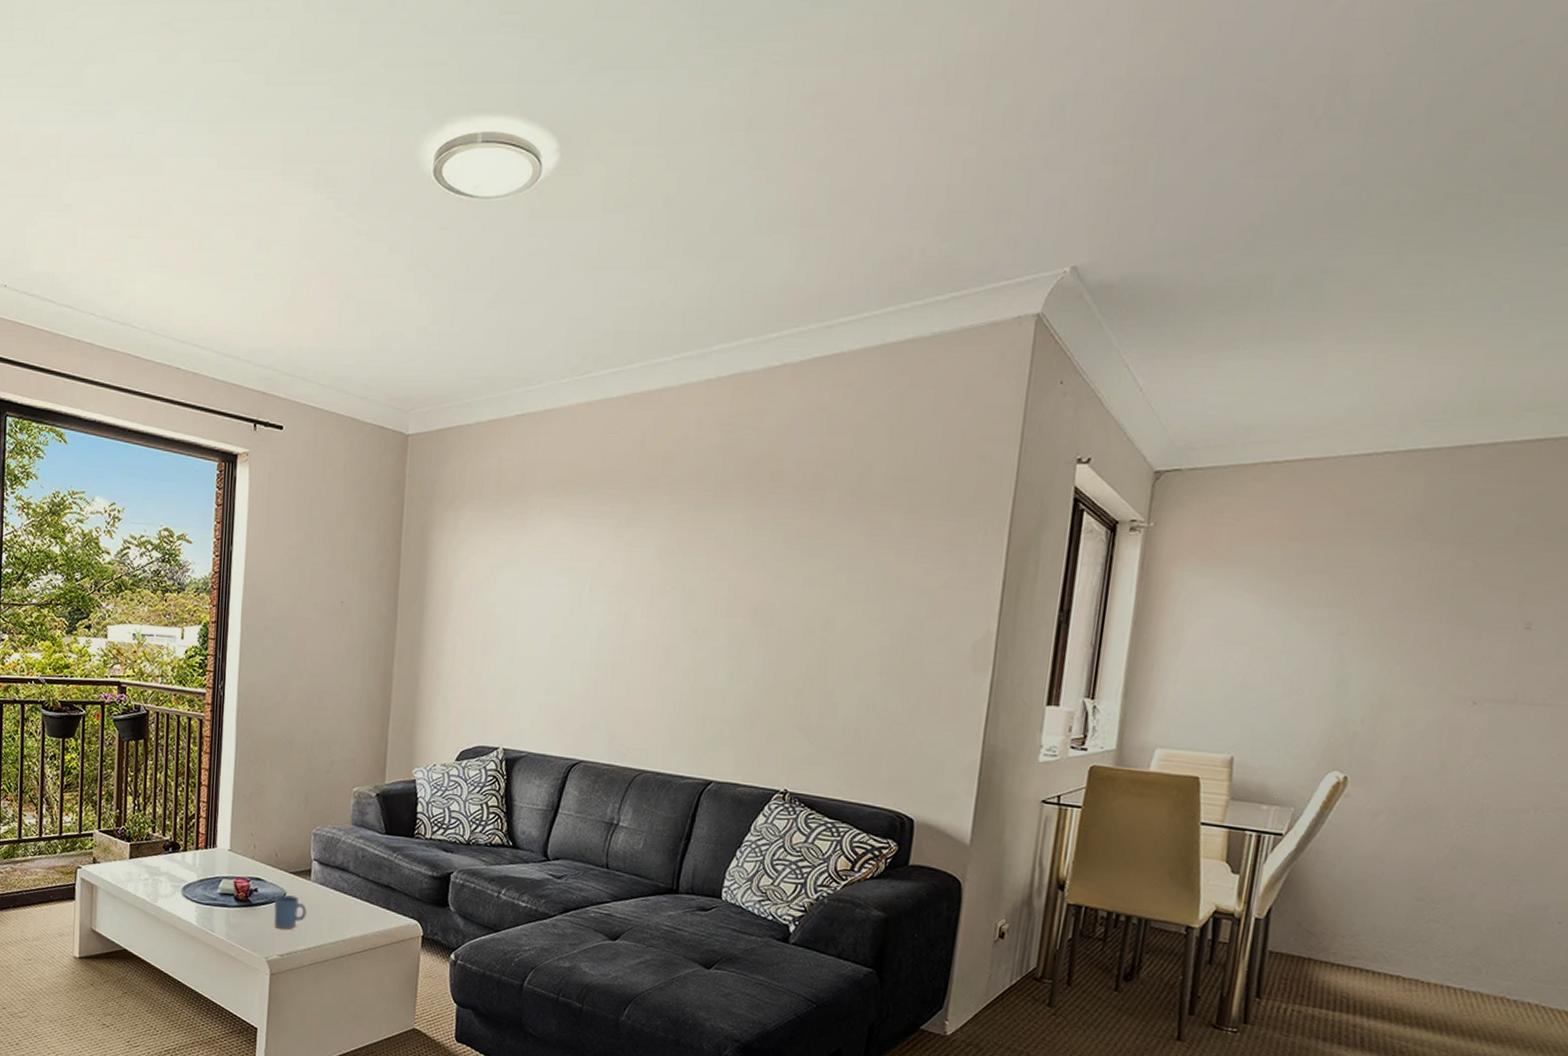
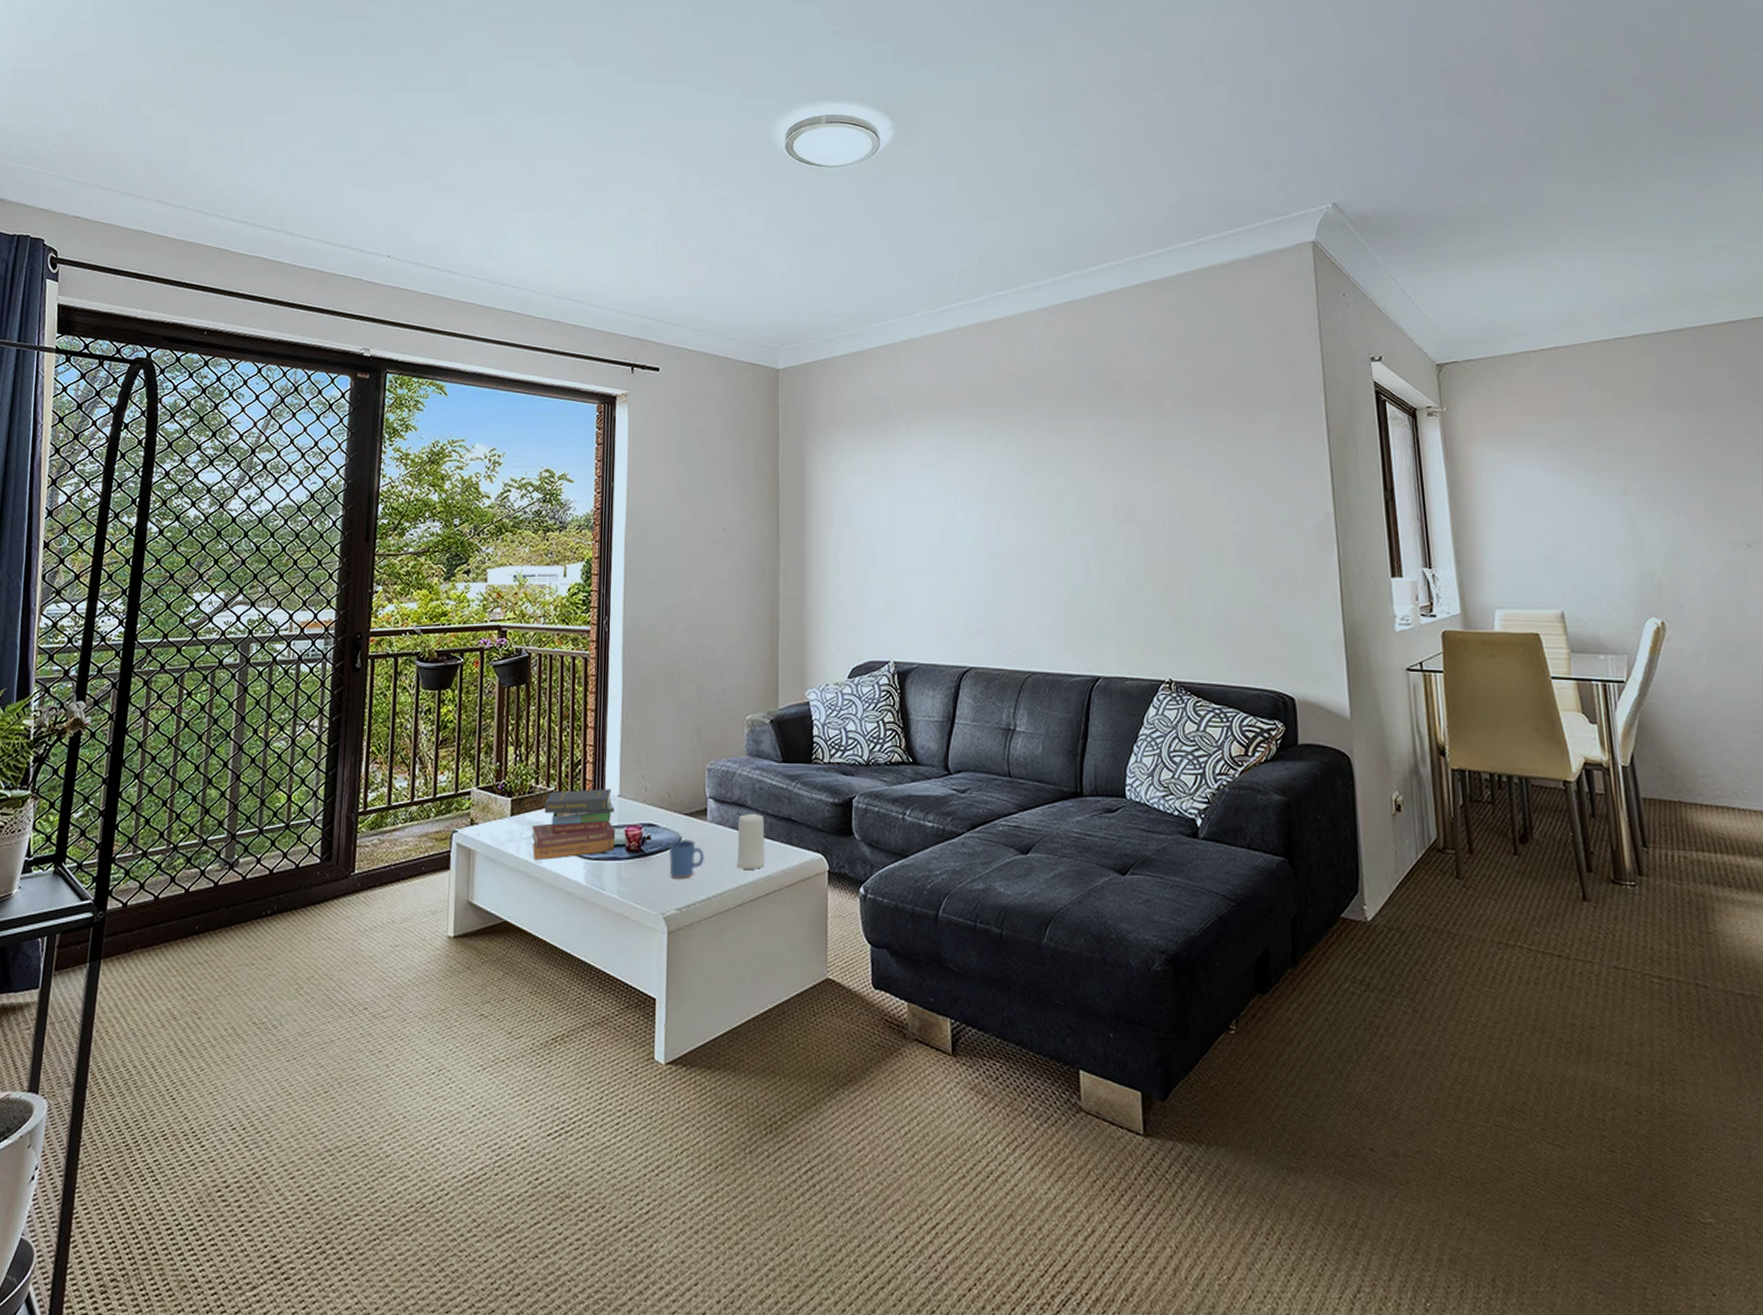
books: none [149,840,226,900] -> present [532,789,616,860]
candle: none [336,877,365,928] -> present [736,813,765,869]

